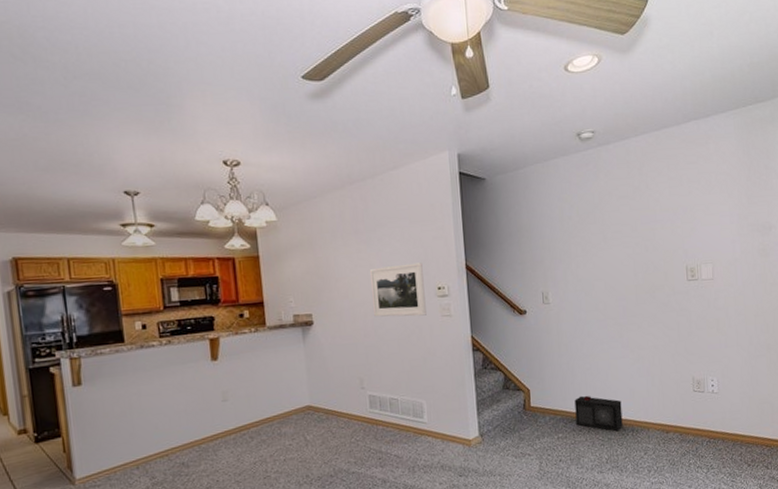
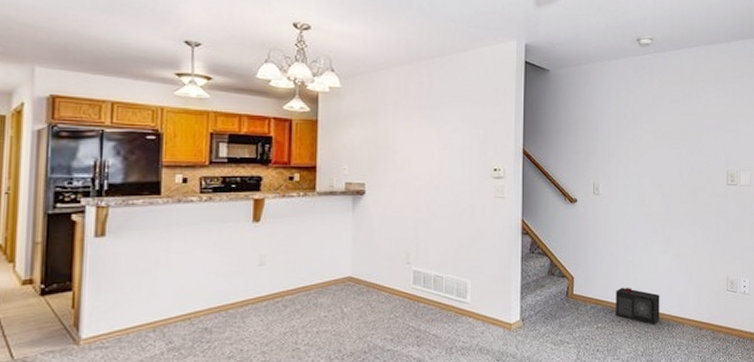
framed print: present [370,262,427,317] -> none [427,143,481,195]

